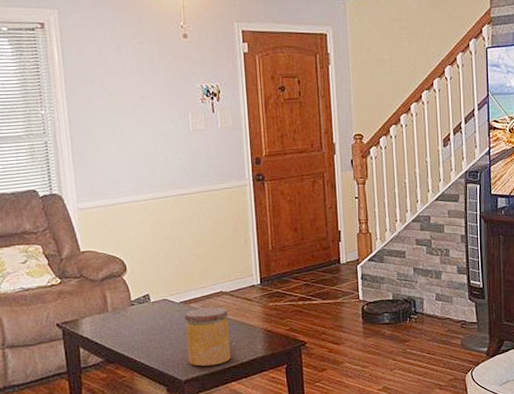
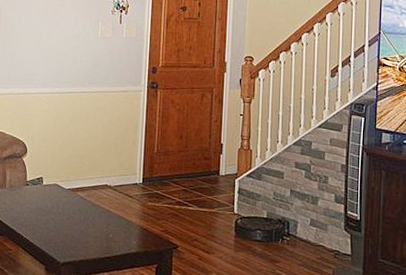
jar: present [184,307,231,367] -> none [68,197,110,254]

